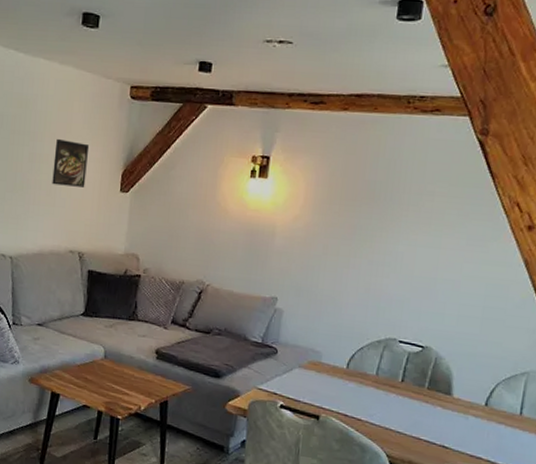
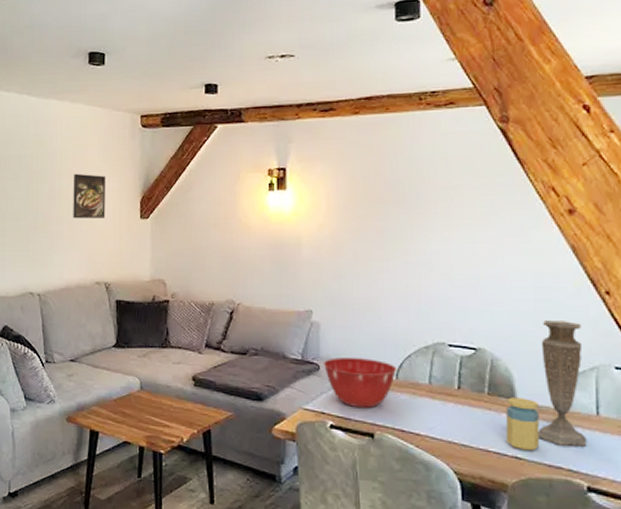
mixing bowl: none [282,343,350,393] -> present [324,357,398,409]
jar: none [437,393,471,442] -> present [505,397,540,451]
vase: none [466,326,521,441] -> present [538,320,587,447]

